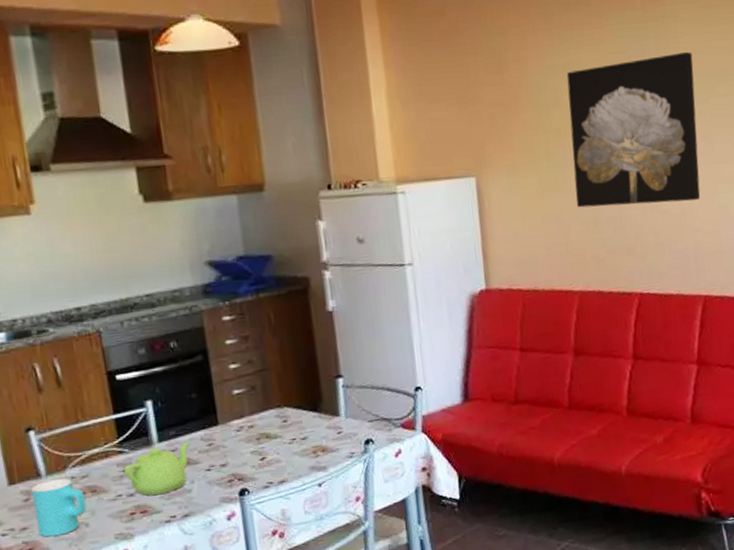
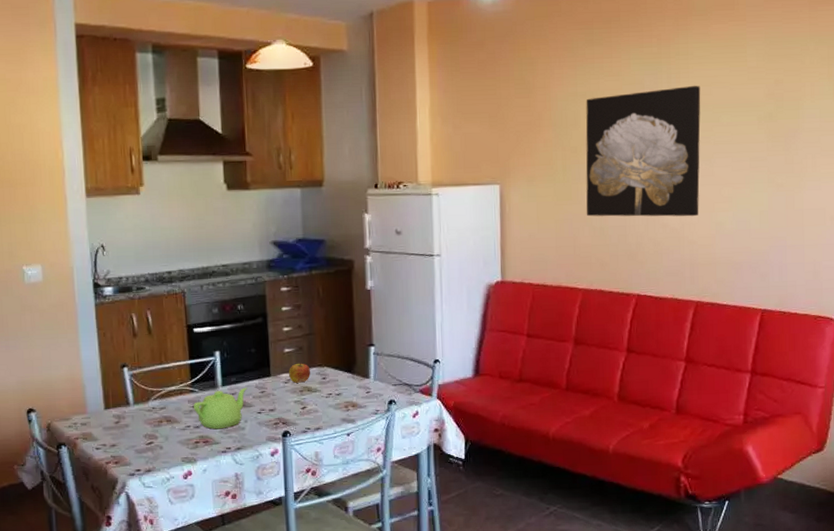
cup: present [31,478,86,537] -> none [121,408,162,454]
apple: none [240,405,268,430] -> present [289,363,310,383]

